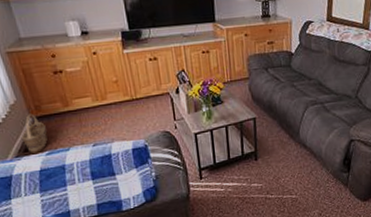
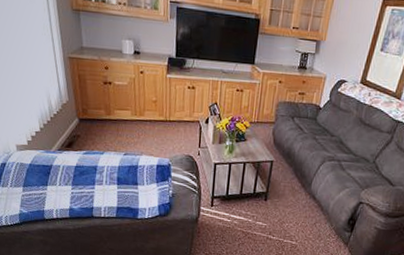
basket: present [22,113,48,154] -> none [67,114,88,150]

